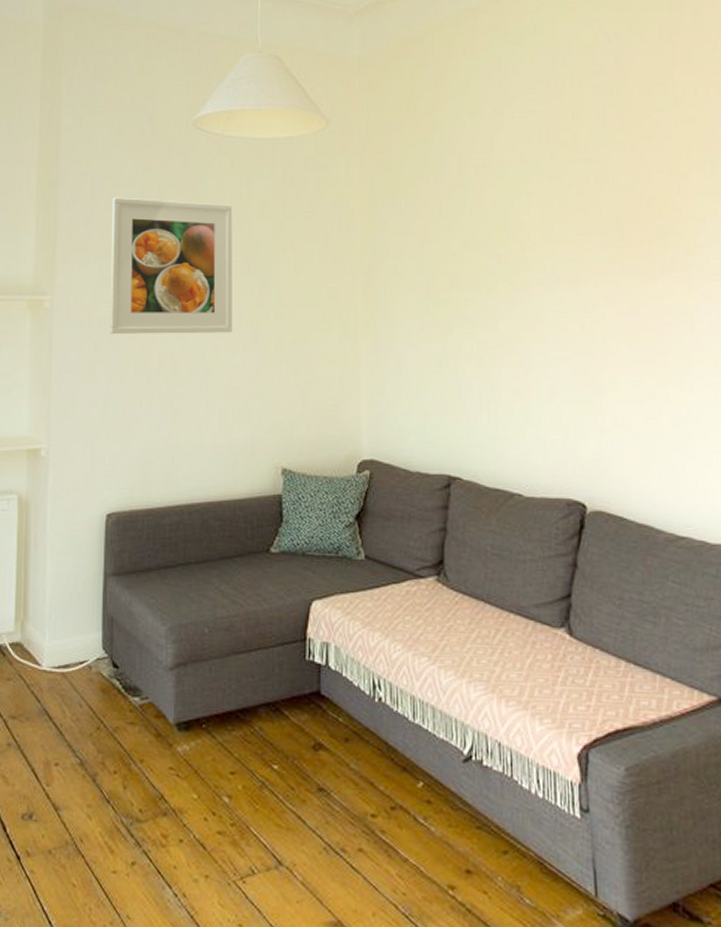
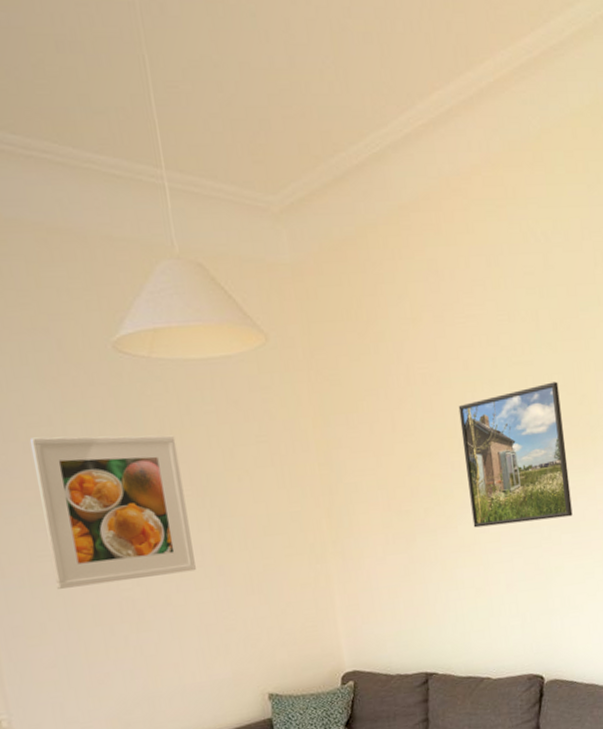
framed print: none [510,181,633,326] -> present [458,381,573,528]

